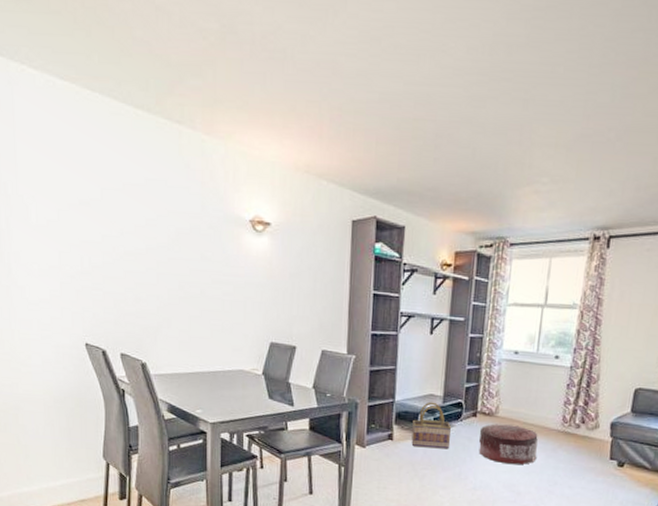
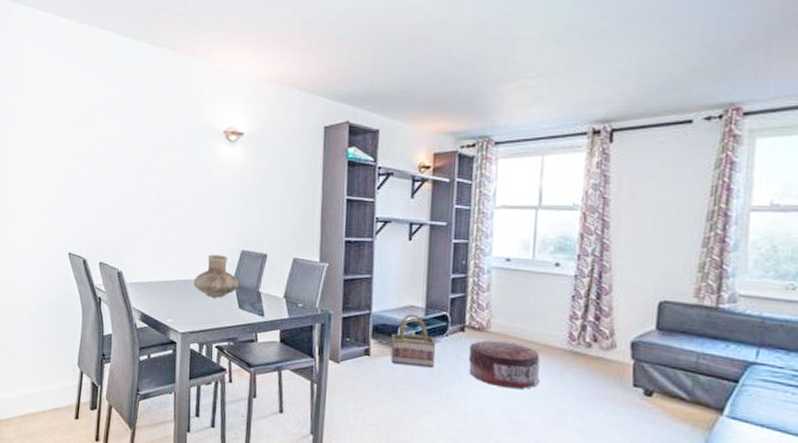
vase: none [222,346,269,389] -> present [193,254,240,298]

